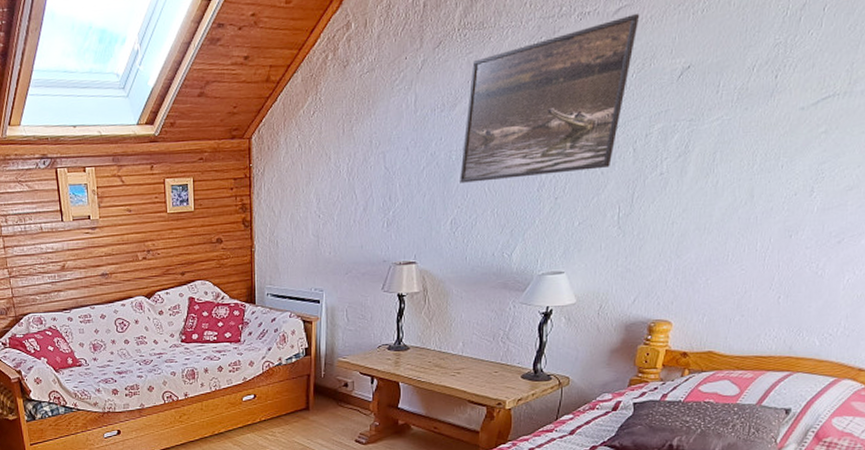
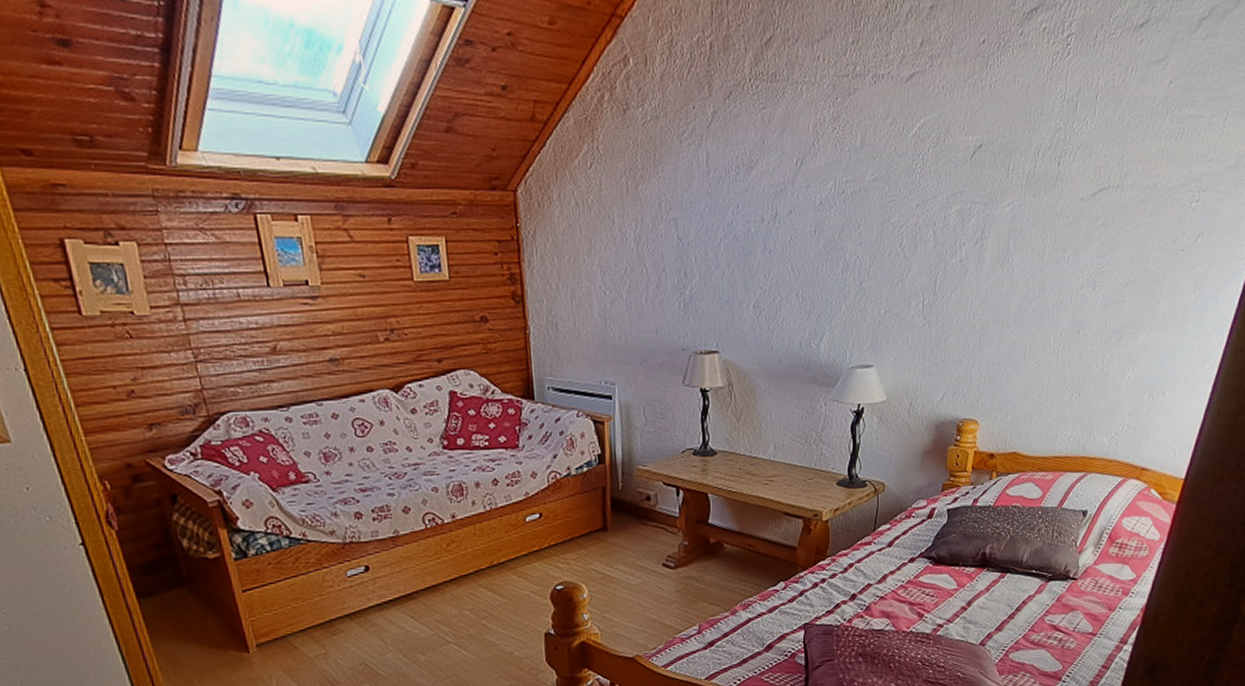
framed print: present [460,14,640,183] -> none [760,82,933,260]

